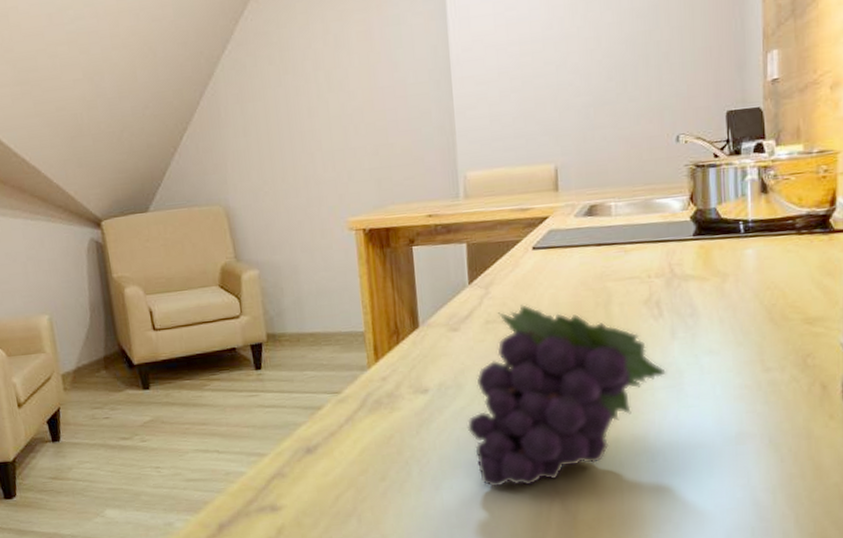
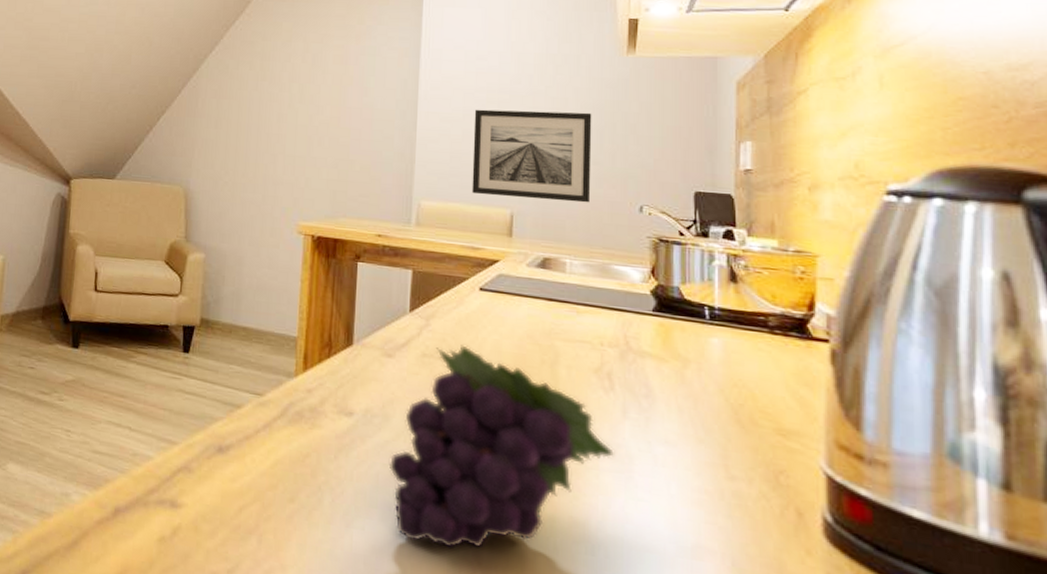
wall art: none [509,48,630,155] -> present [471,109,592,203]

